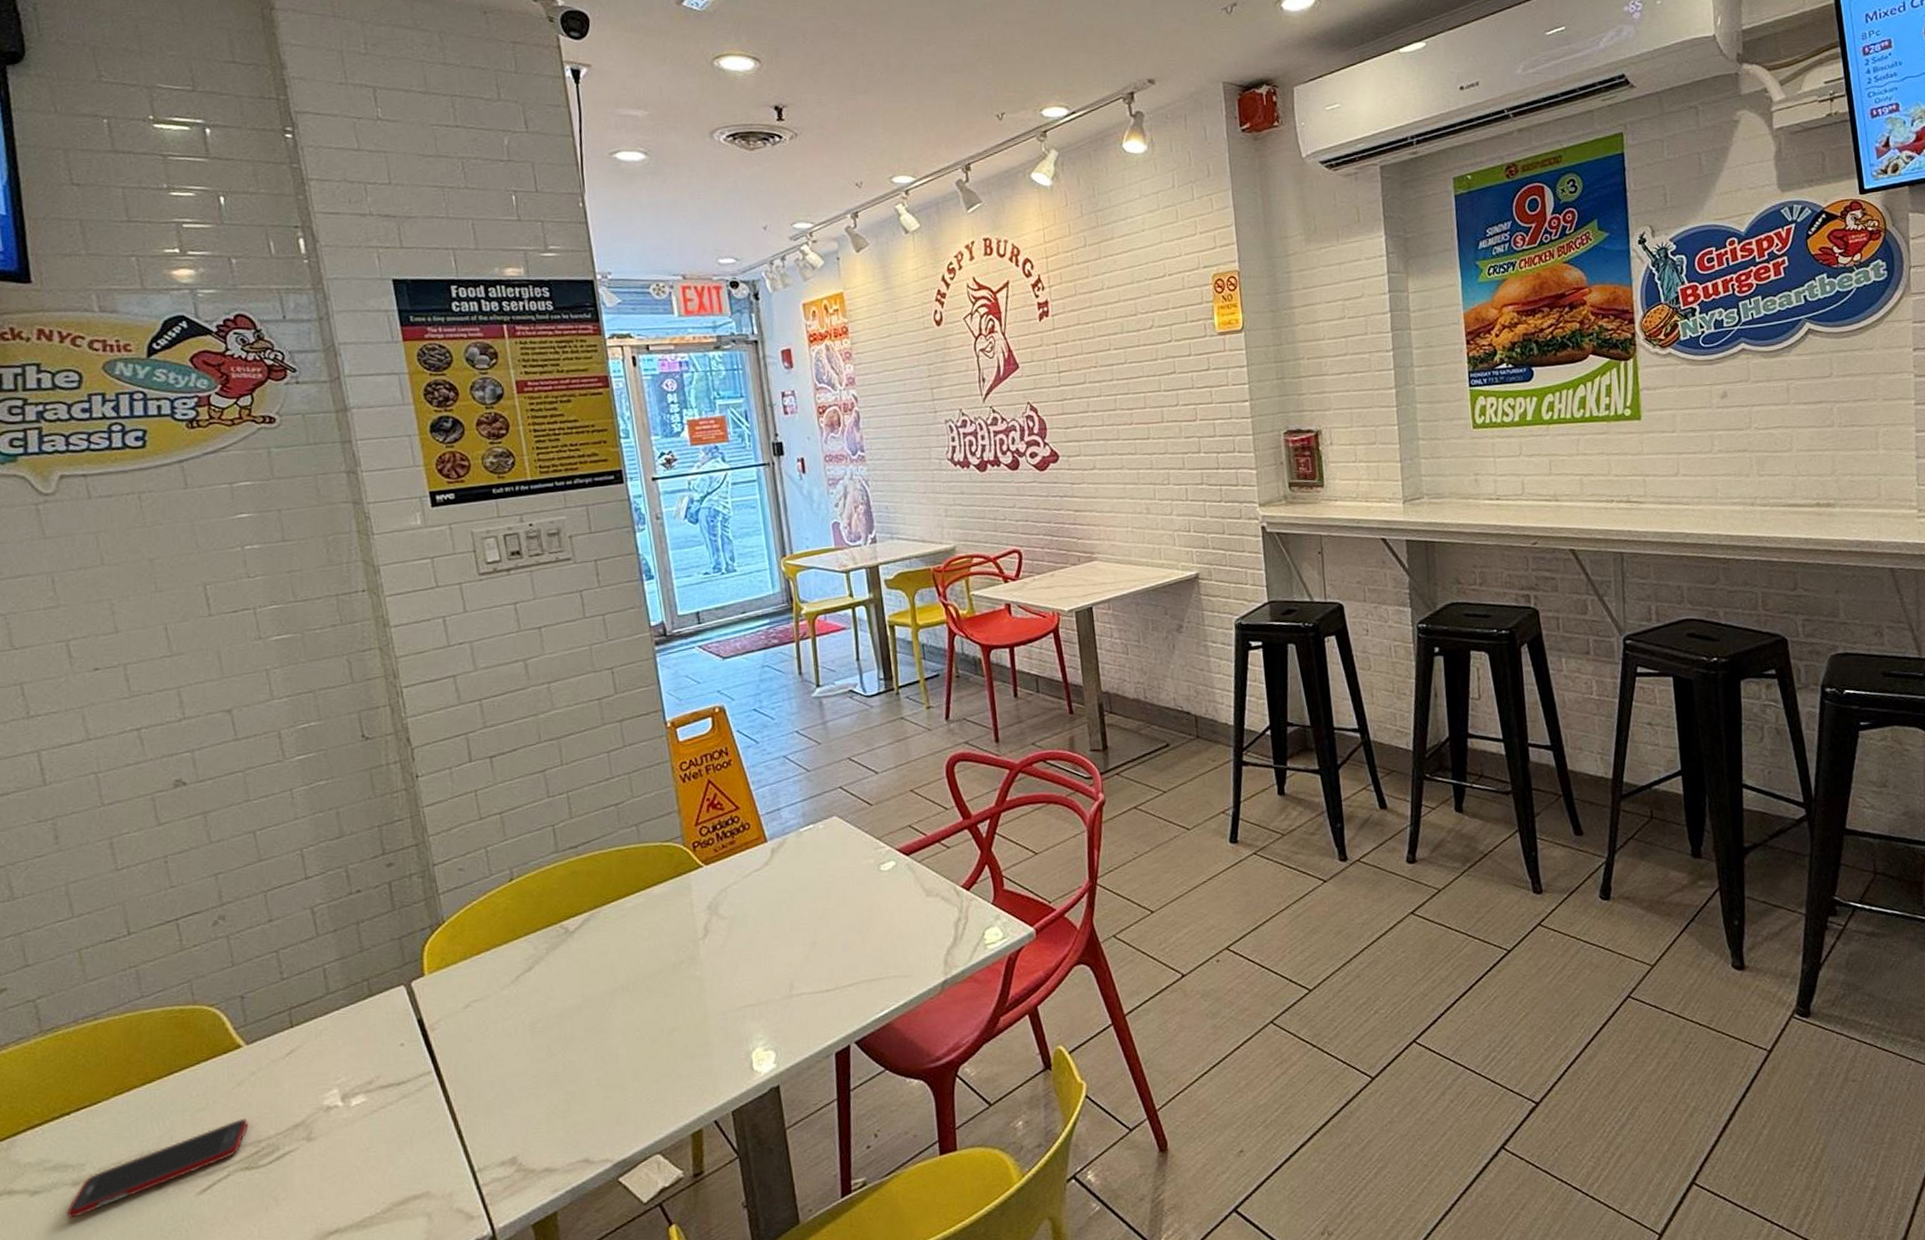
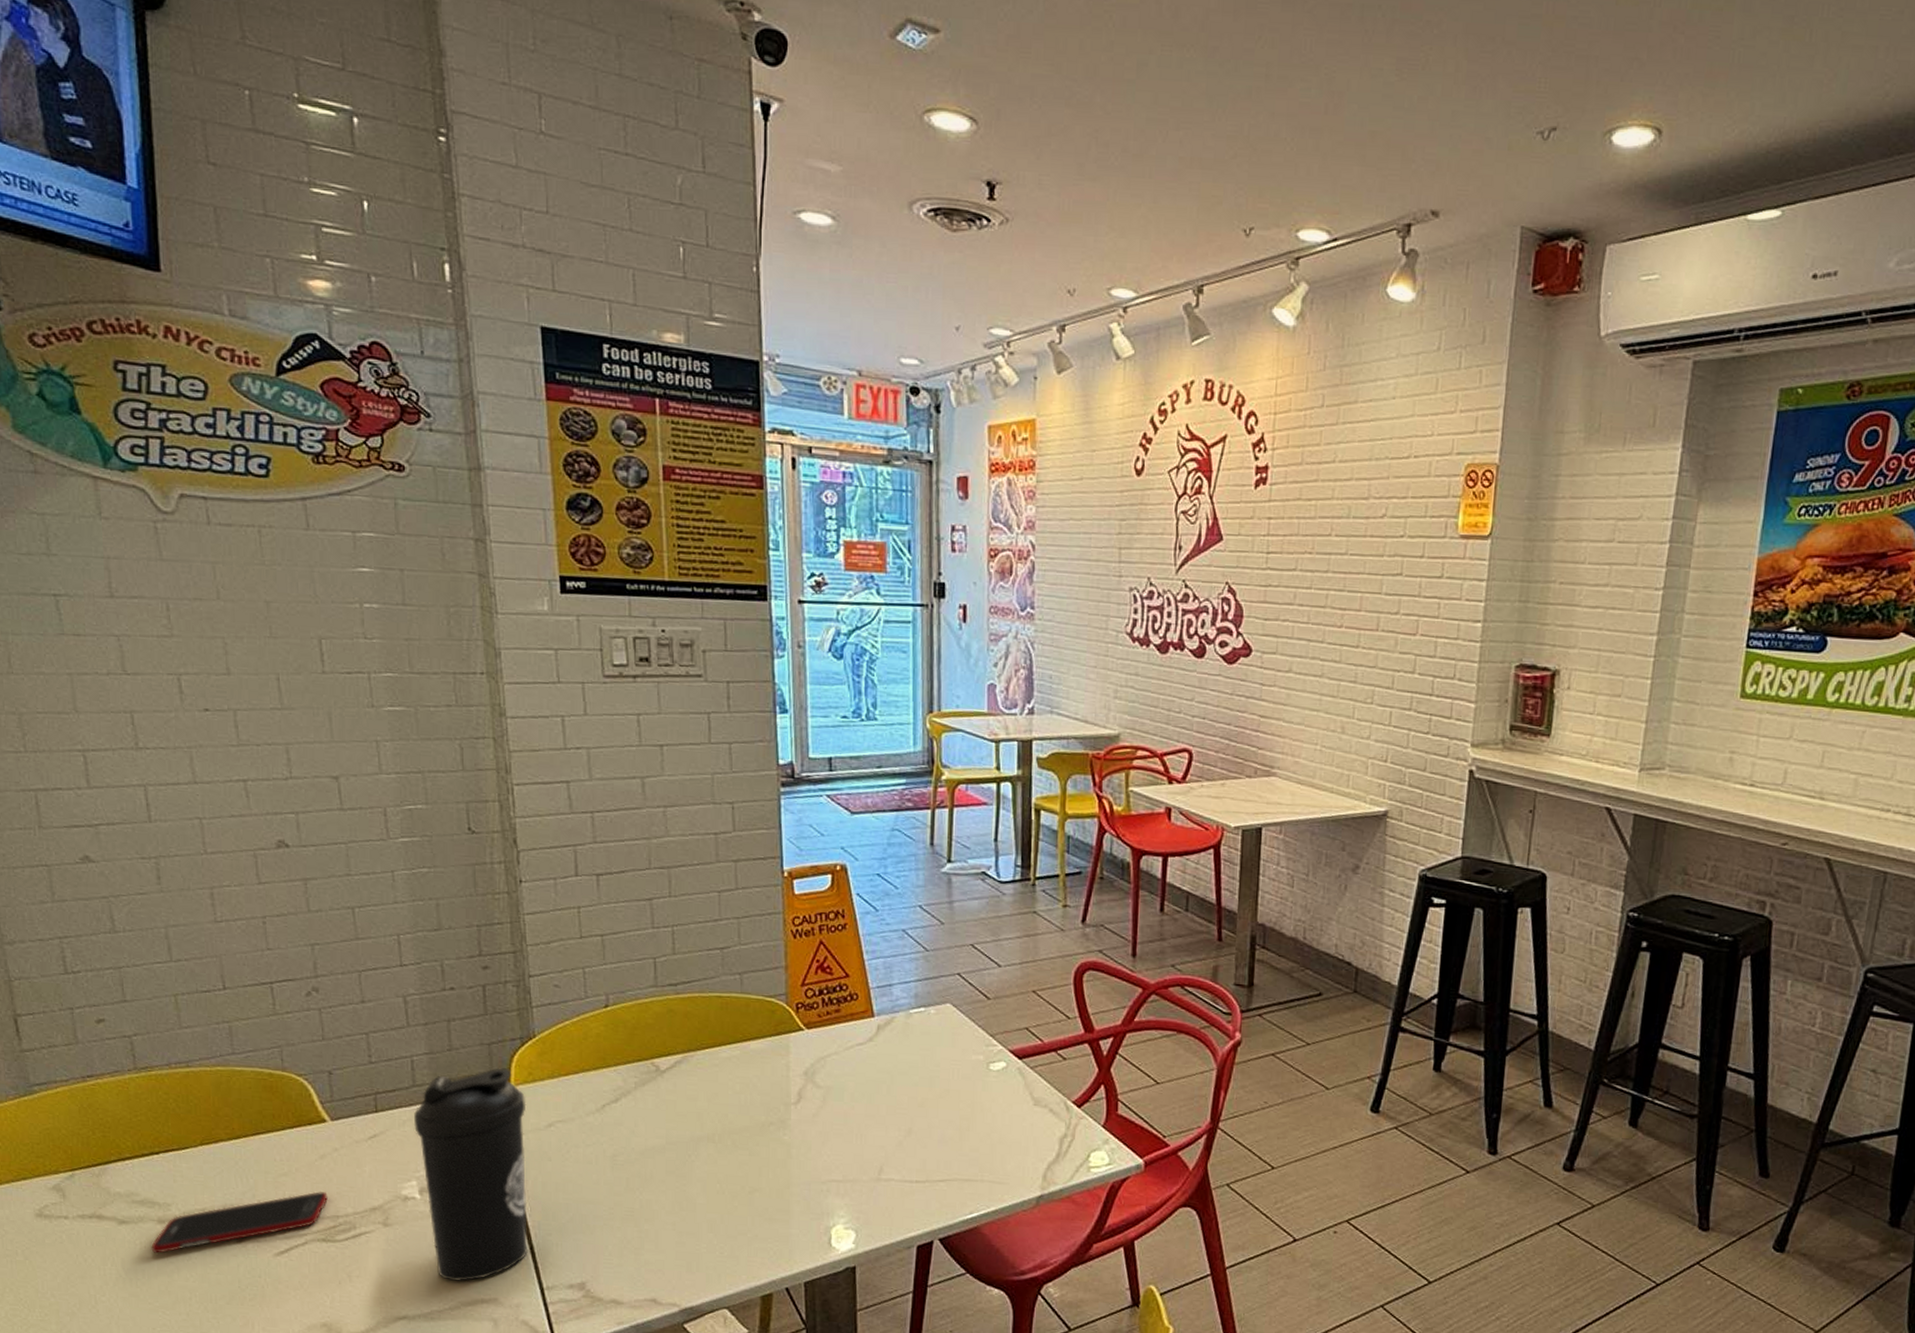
water bottle: none [330,958,456,1183] -> present [414,1067,528,1282]

